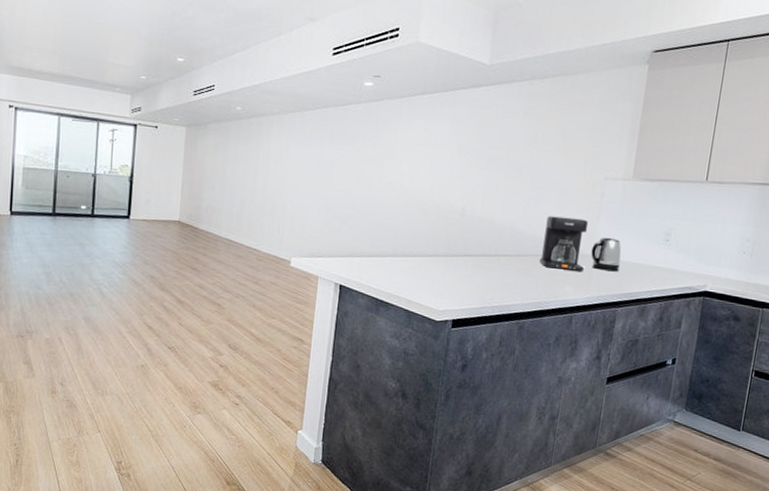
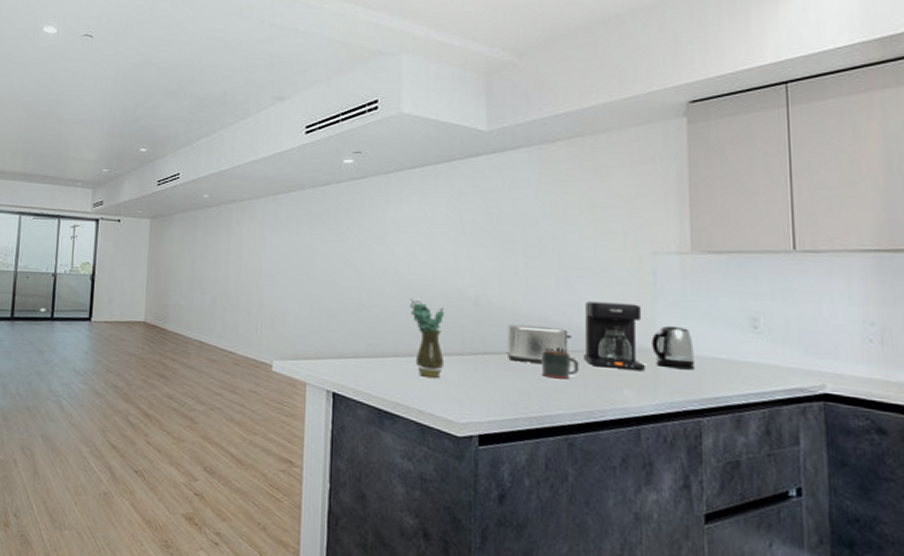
vase: none [409,209,437,275] -> present [410,299,445,379]
toaster: none [481,232,533,264] -> present [506,324,572,363]
mug: none [506,254,536,277] -> present [541,350,579,379]

